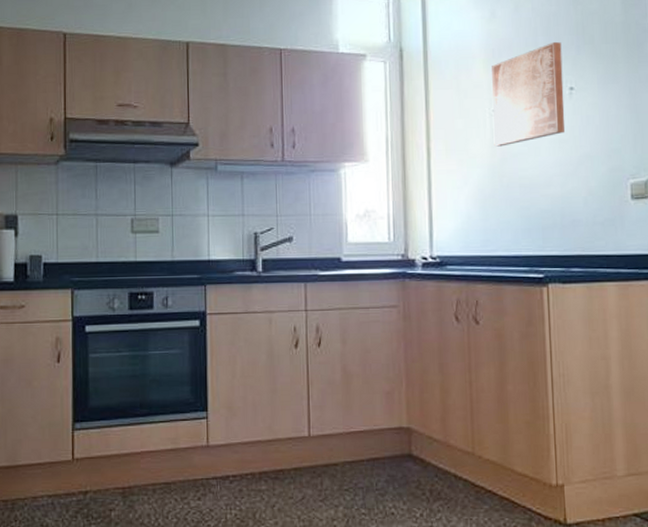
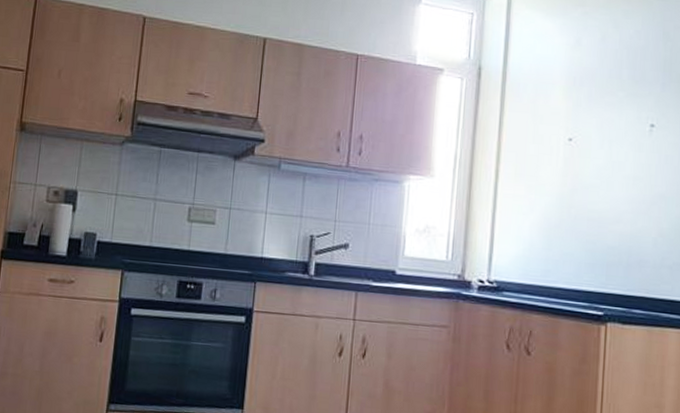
wall art: present [492,41,566,147] -> none [565,76,647,177]

